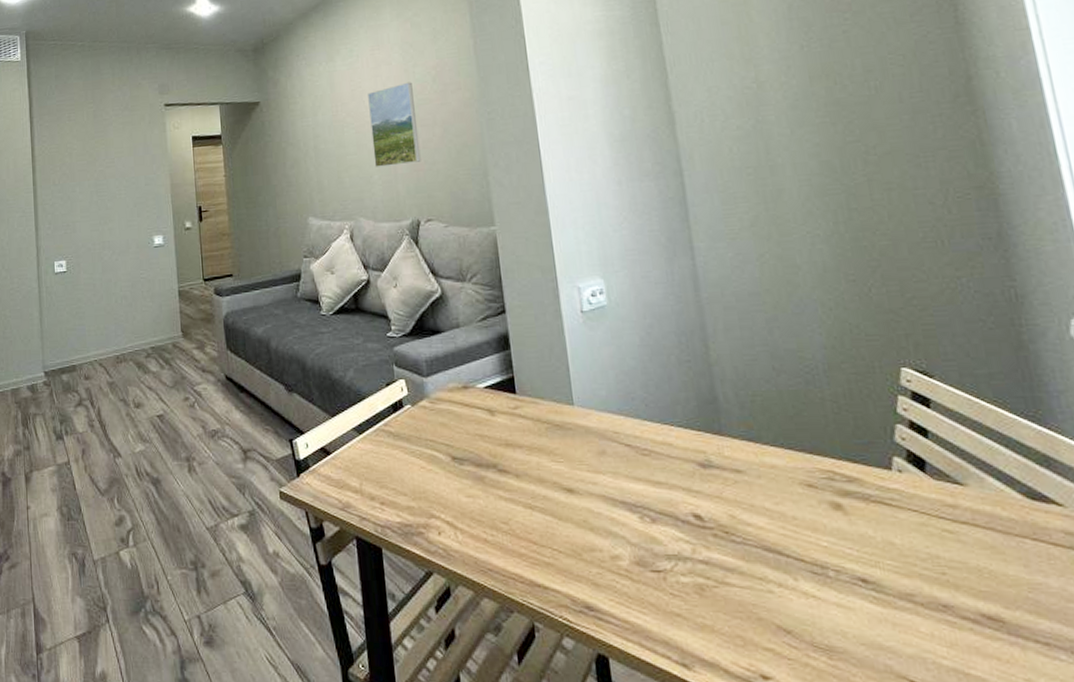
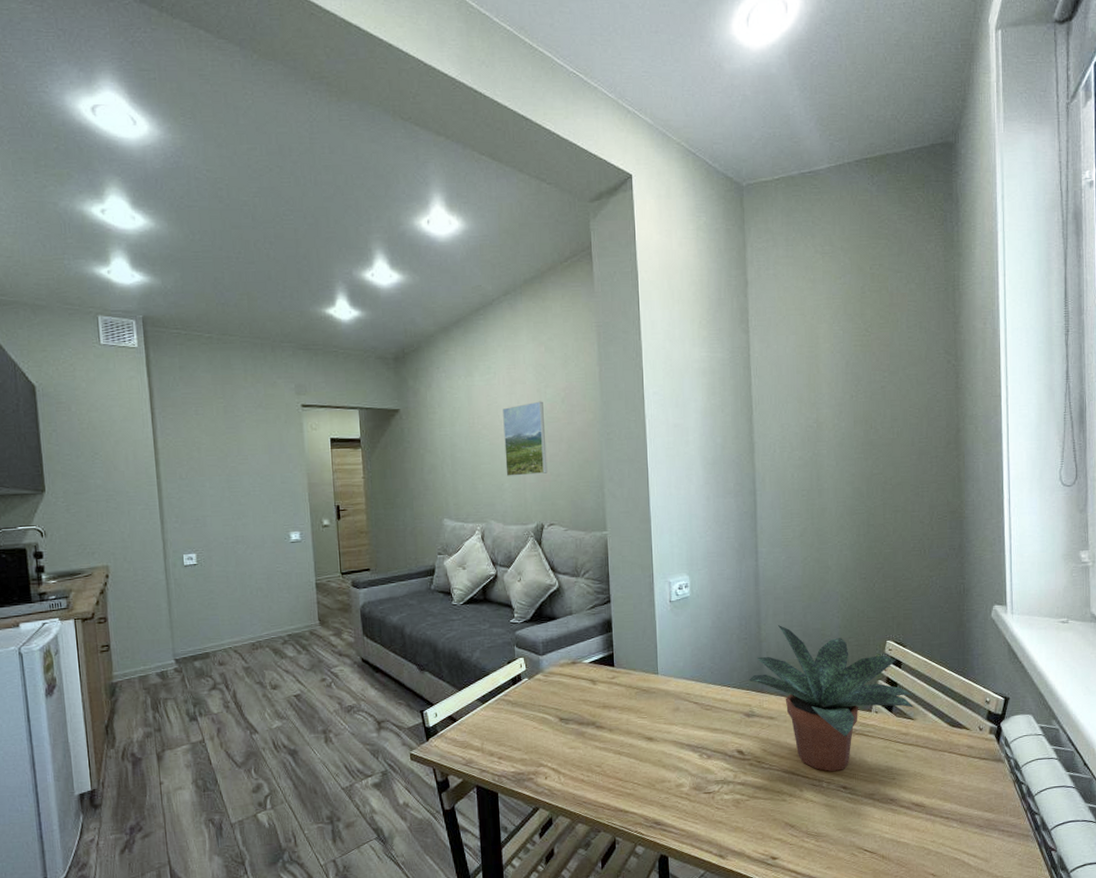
potted plant: none [699,344,960,554] -> present [748,625,913,771]

